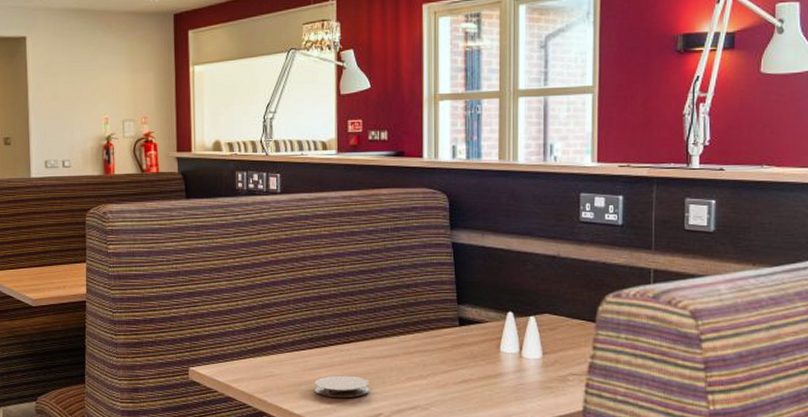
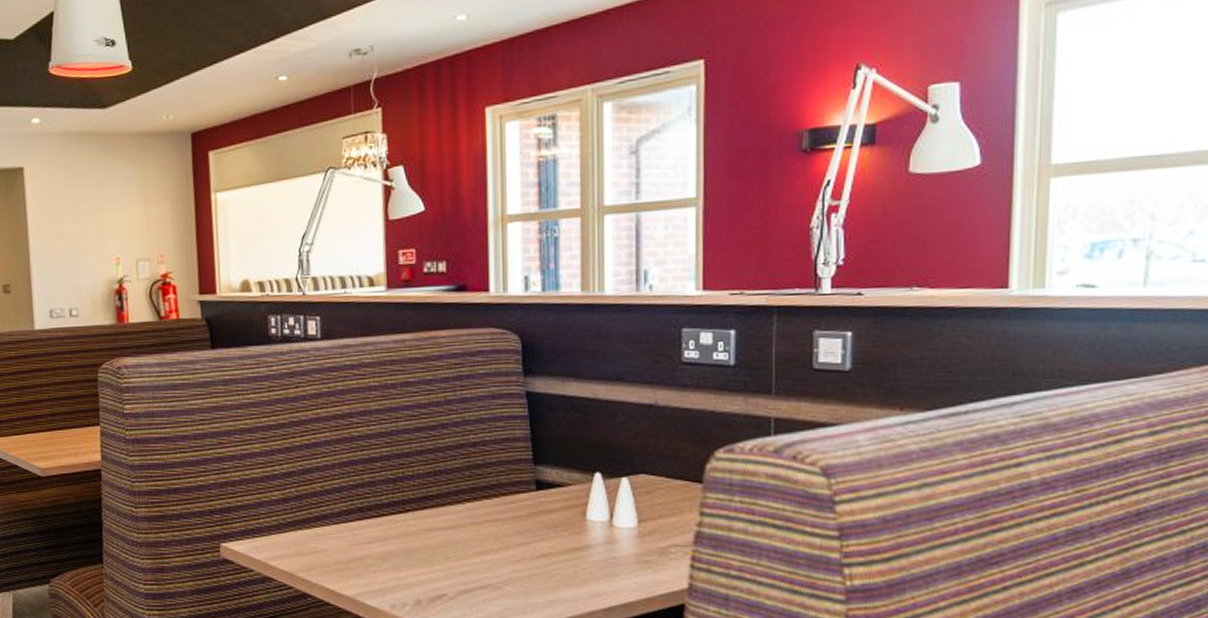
coaster: present [314,375,370,399] -> none [366,550,431,577]

